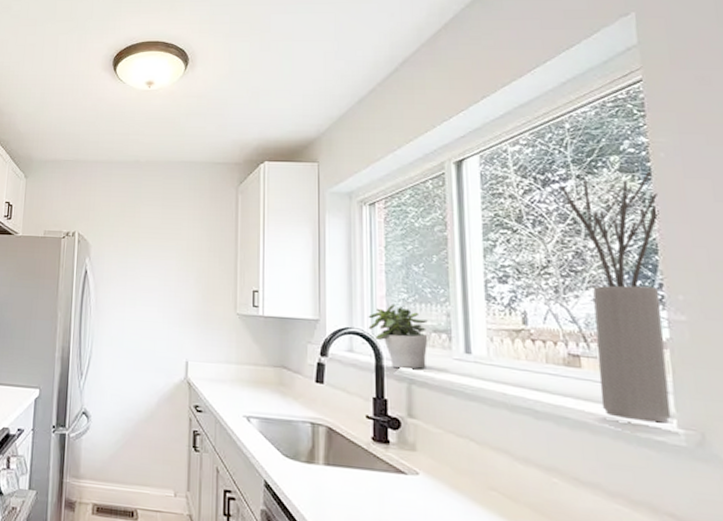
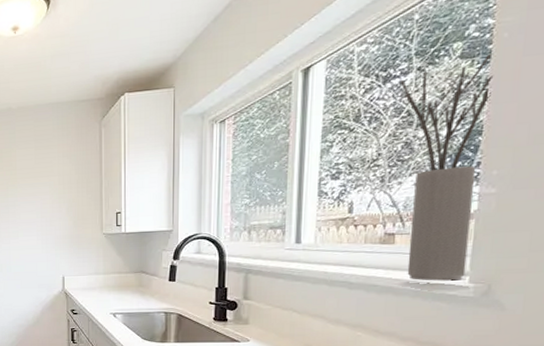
potted plant: present [368,304,428,370] -> none [214,209,266,262]

